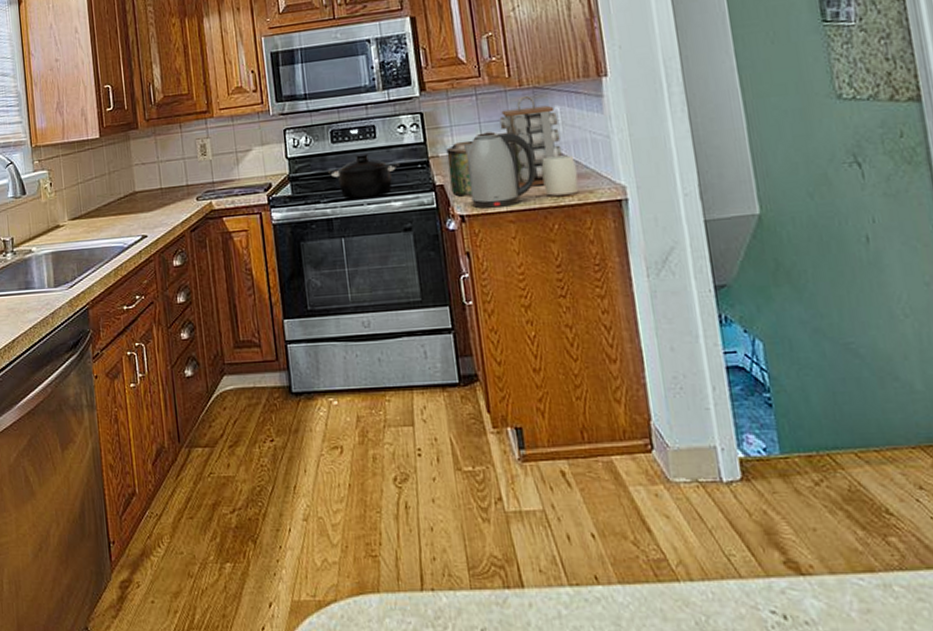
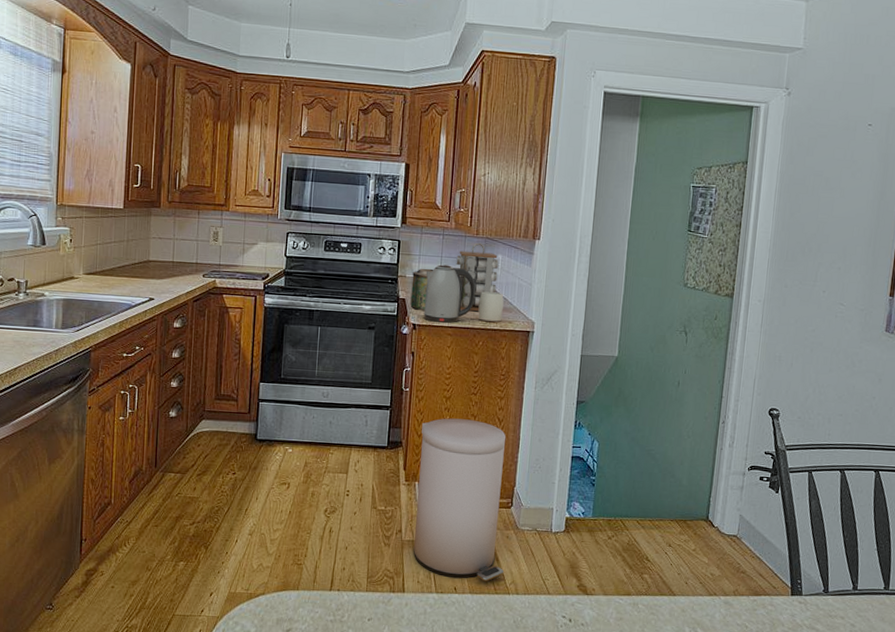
saucepan: present [328,153,401,200] -> none [317,263,376,300]
pedal bin: none [500,332,664,564] -> present [413,418,506,582]

